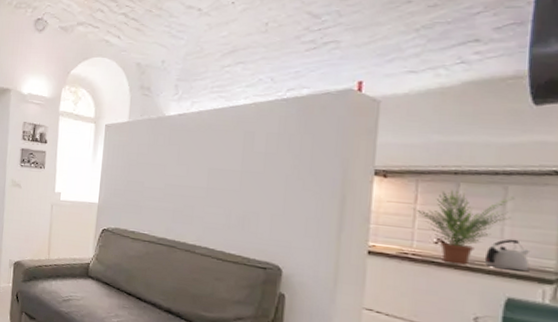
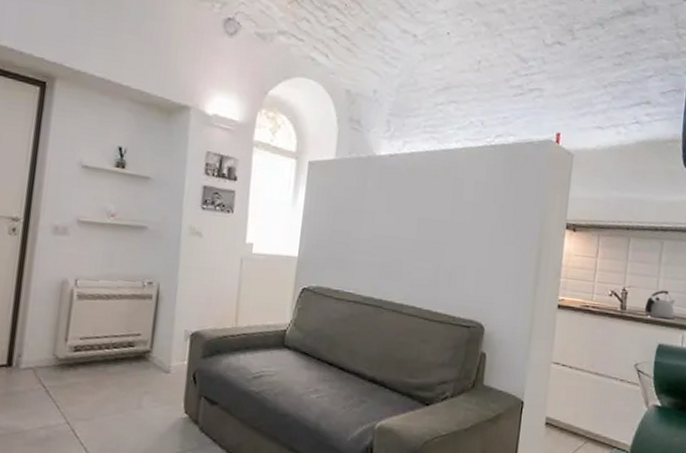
potted plant: present [412,190,515,266] -> none [594,244,668,317]

